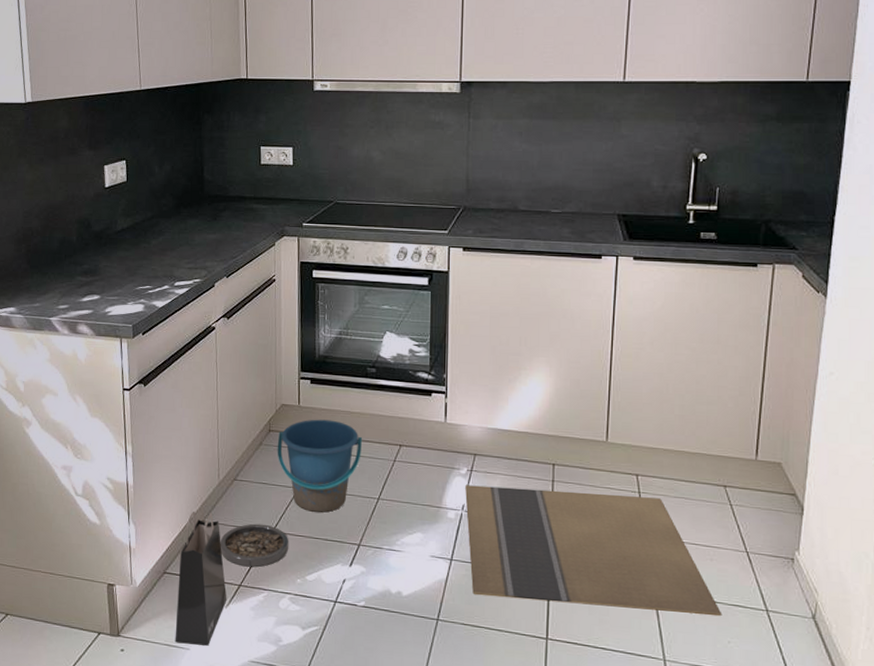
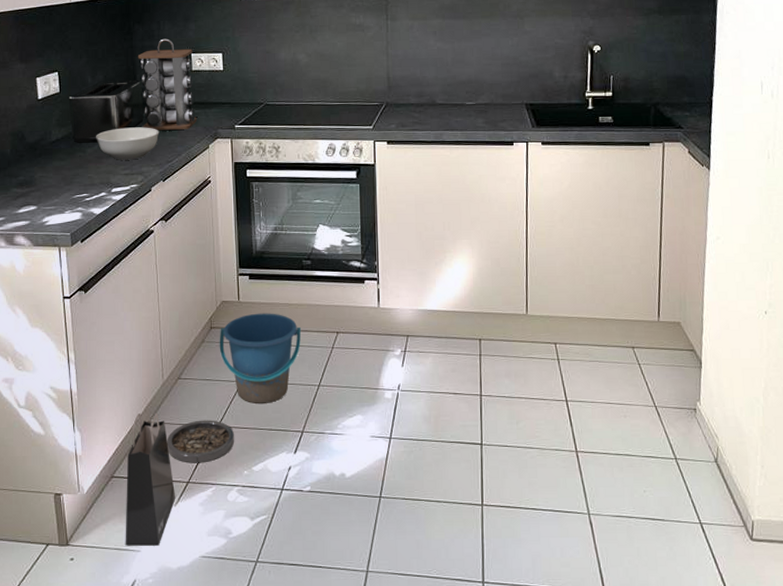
toaster: none [135,170,210,234] -> present [68,79,144,143]
bowl: none [160,220,225,254] -> present [95,127,160,160]
spice rack: none [205,130,263,226] -> present [137,38,197,131]
door mat: present [465,485,721,615] -> none [400,363,636,469]

